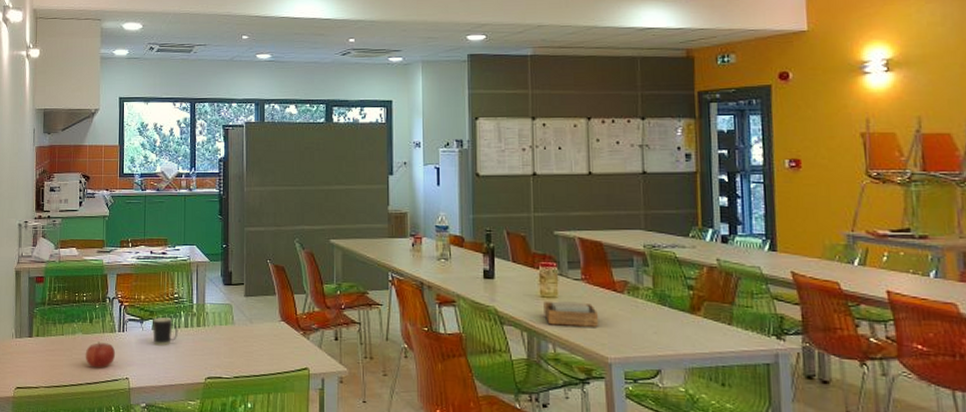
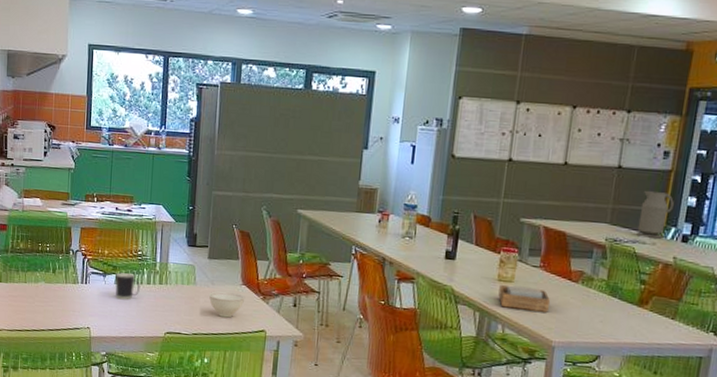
fruit: present [85,341,116,368] -> none [47,291,78,317]
bowl: none [247,329,285,357] -> present [208,291,246,318]
water jug: none [673,193,706,241] -> present [636,190,674,239]

